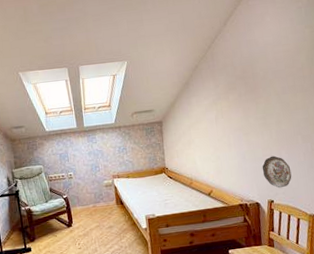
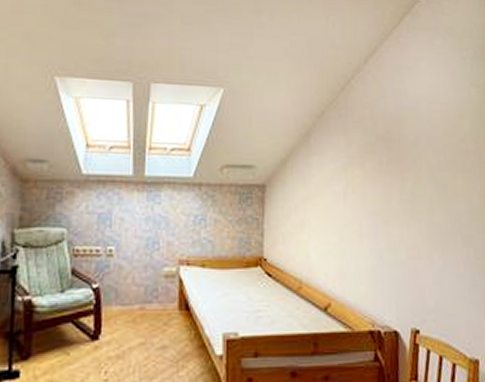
decorative plate: present [262,155,292,188] -> none [405,260,447,312]

